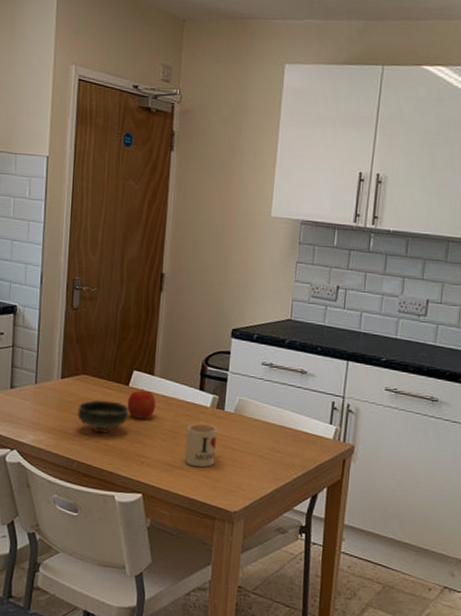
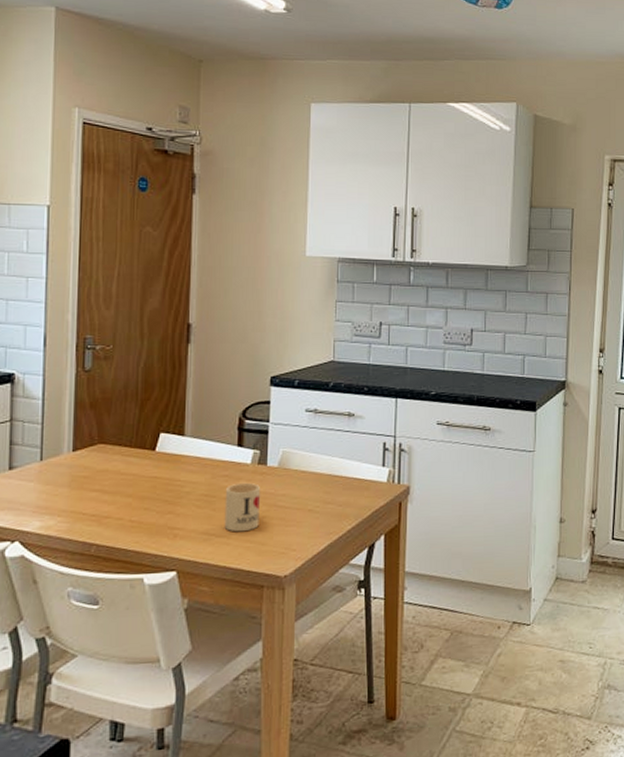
bowl: present [77,399,129,433] -> none [94,470,157,508]
apple: present [127,388,156,419] -> none [154,452,189,486]

